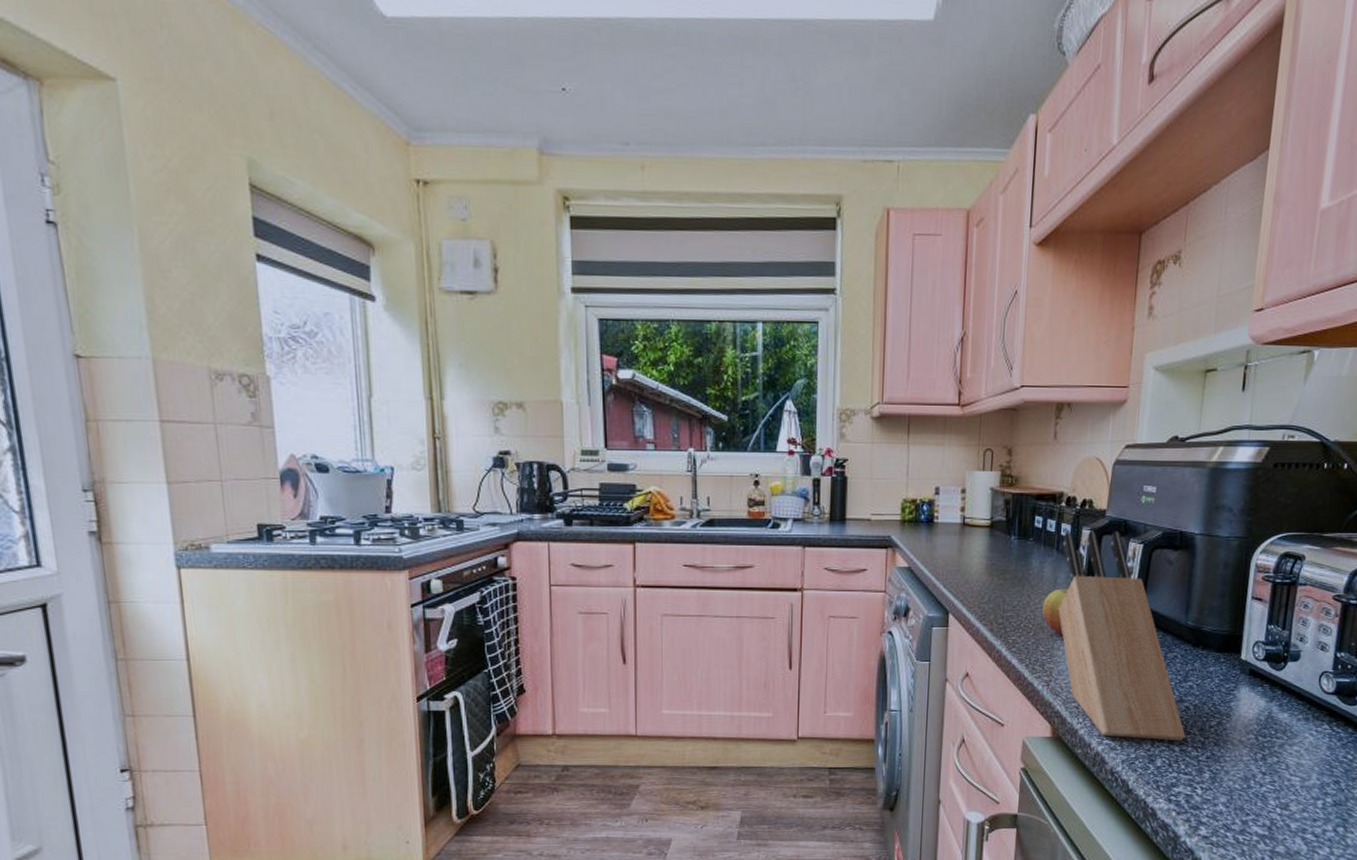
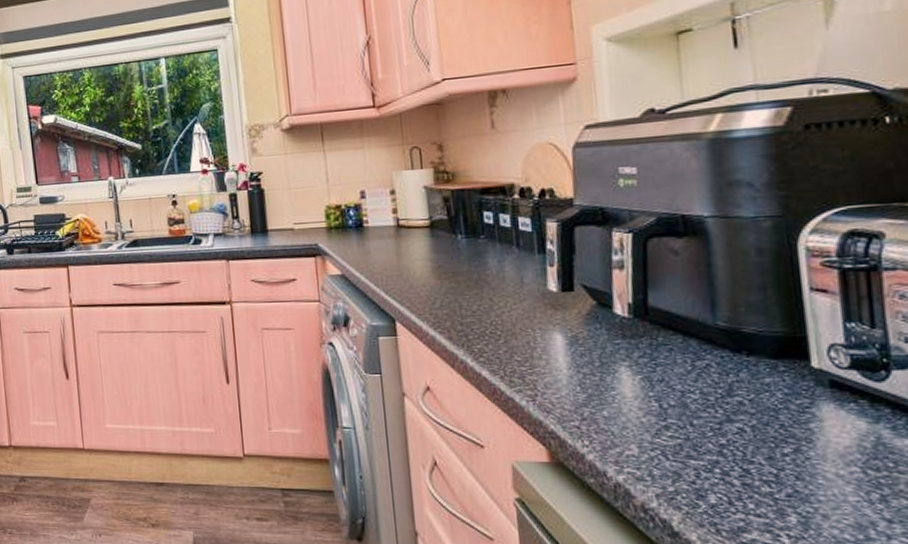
apple: present [1042,588,1069,636] -> none [510,288,544,343]
knife block: present [1058,531,1186,742] -> none [523,220,747,473]

